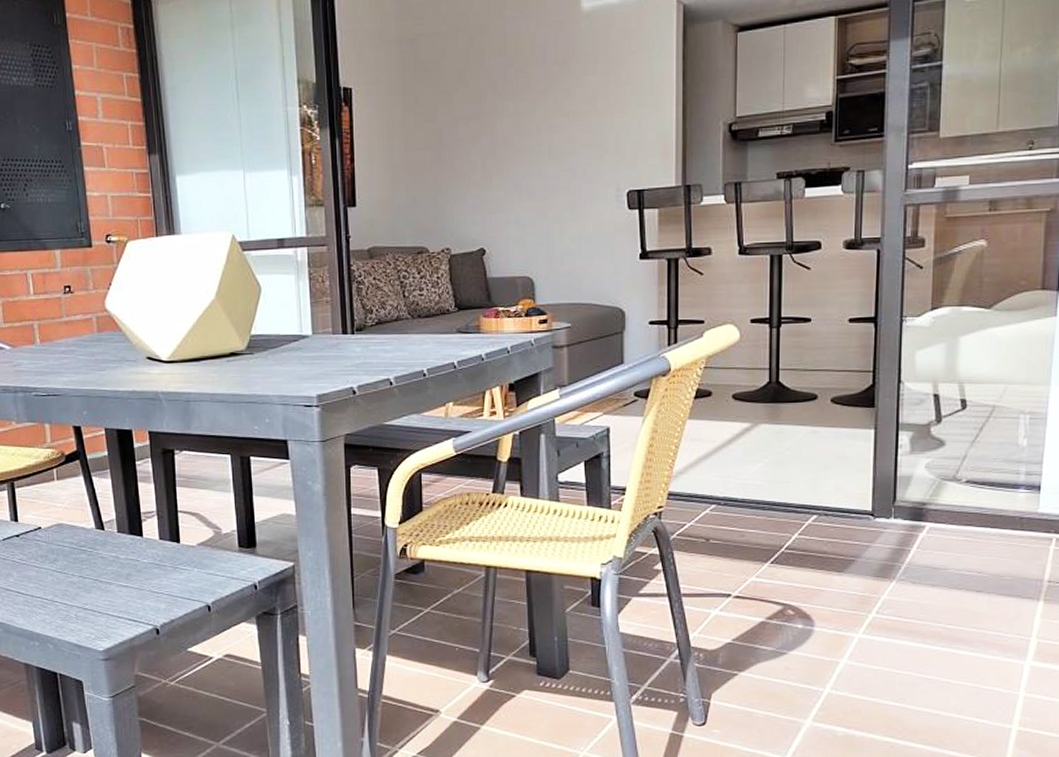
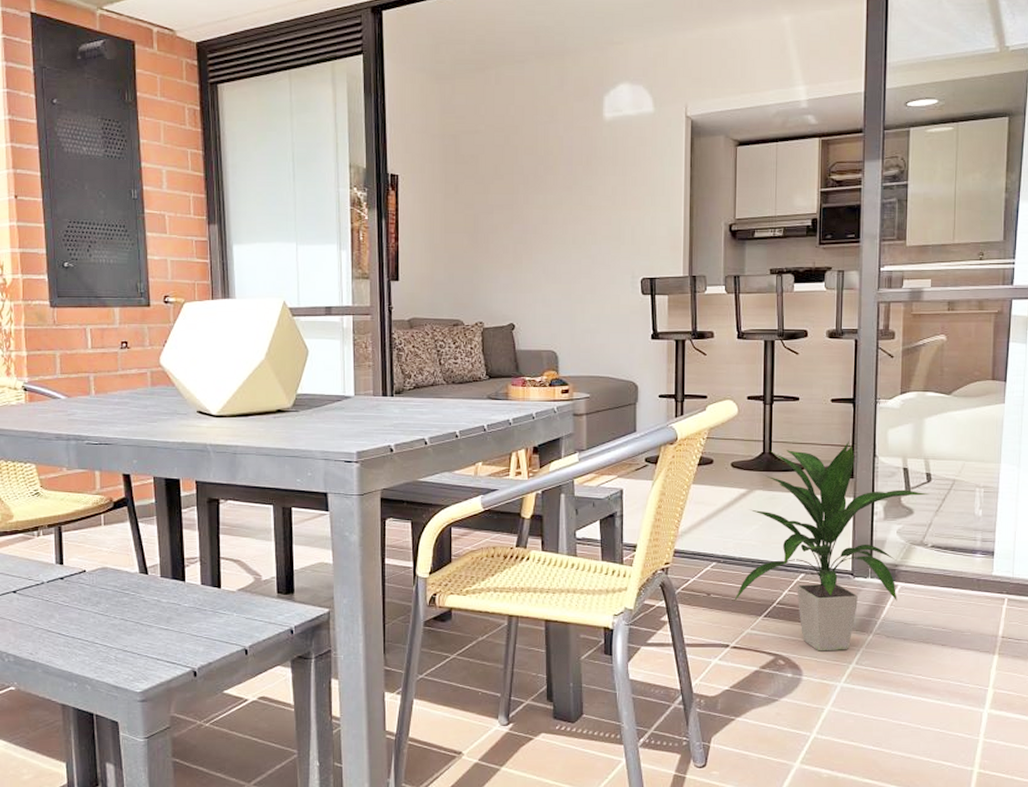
indoor plant: none [735,365,965,600] -> present [733,441,930,652]

